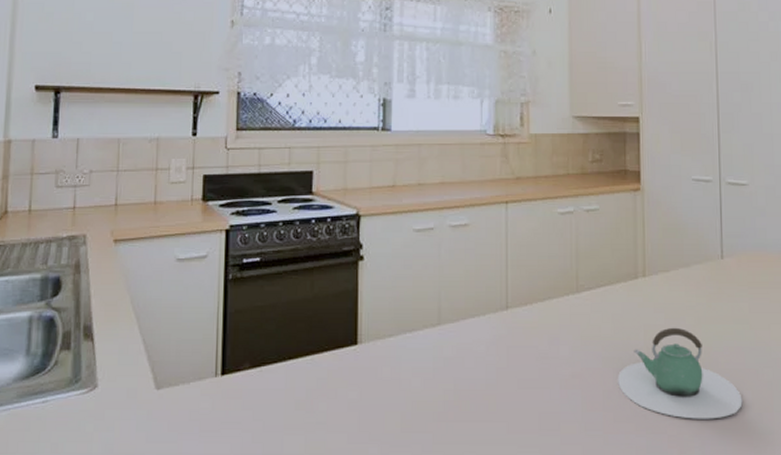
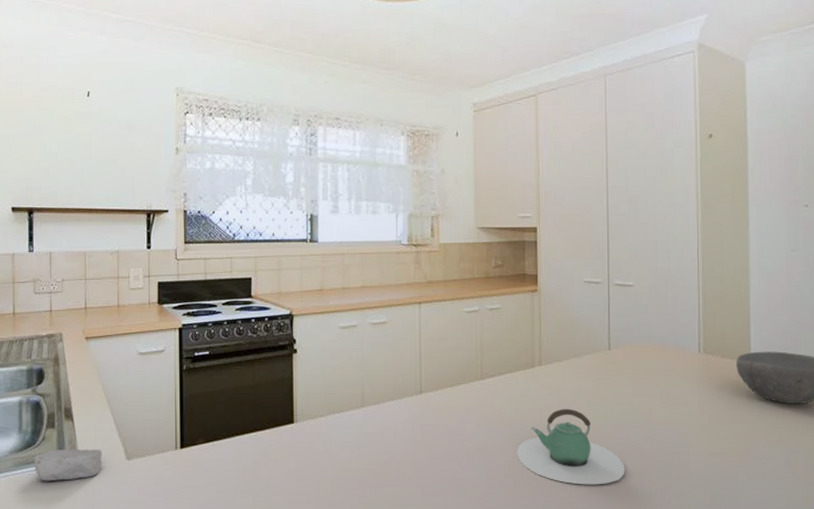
soap bar: none [42,375,127,416] -> present [34,449,103,482]

